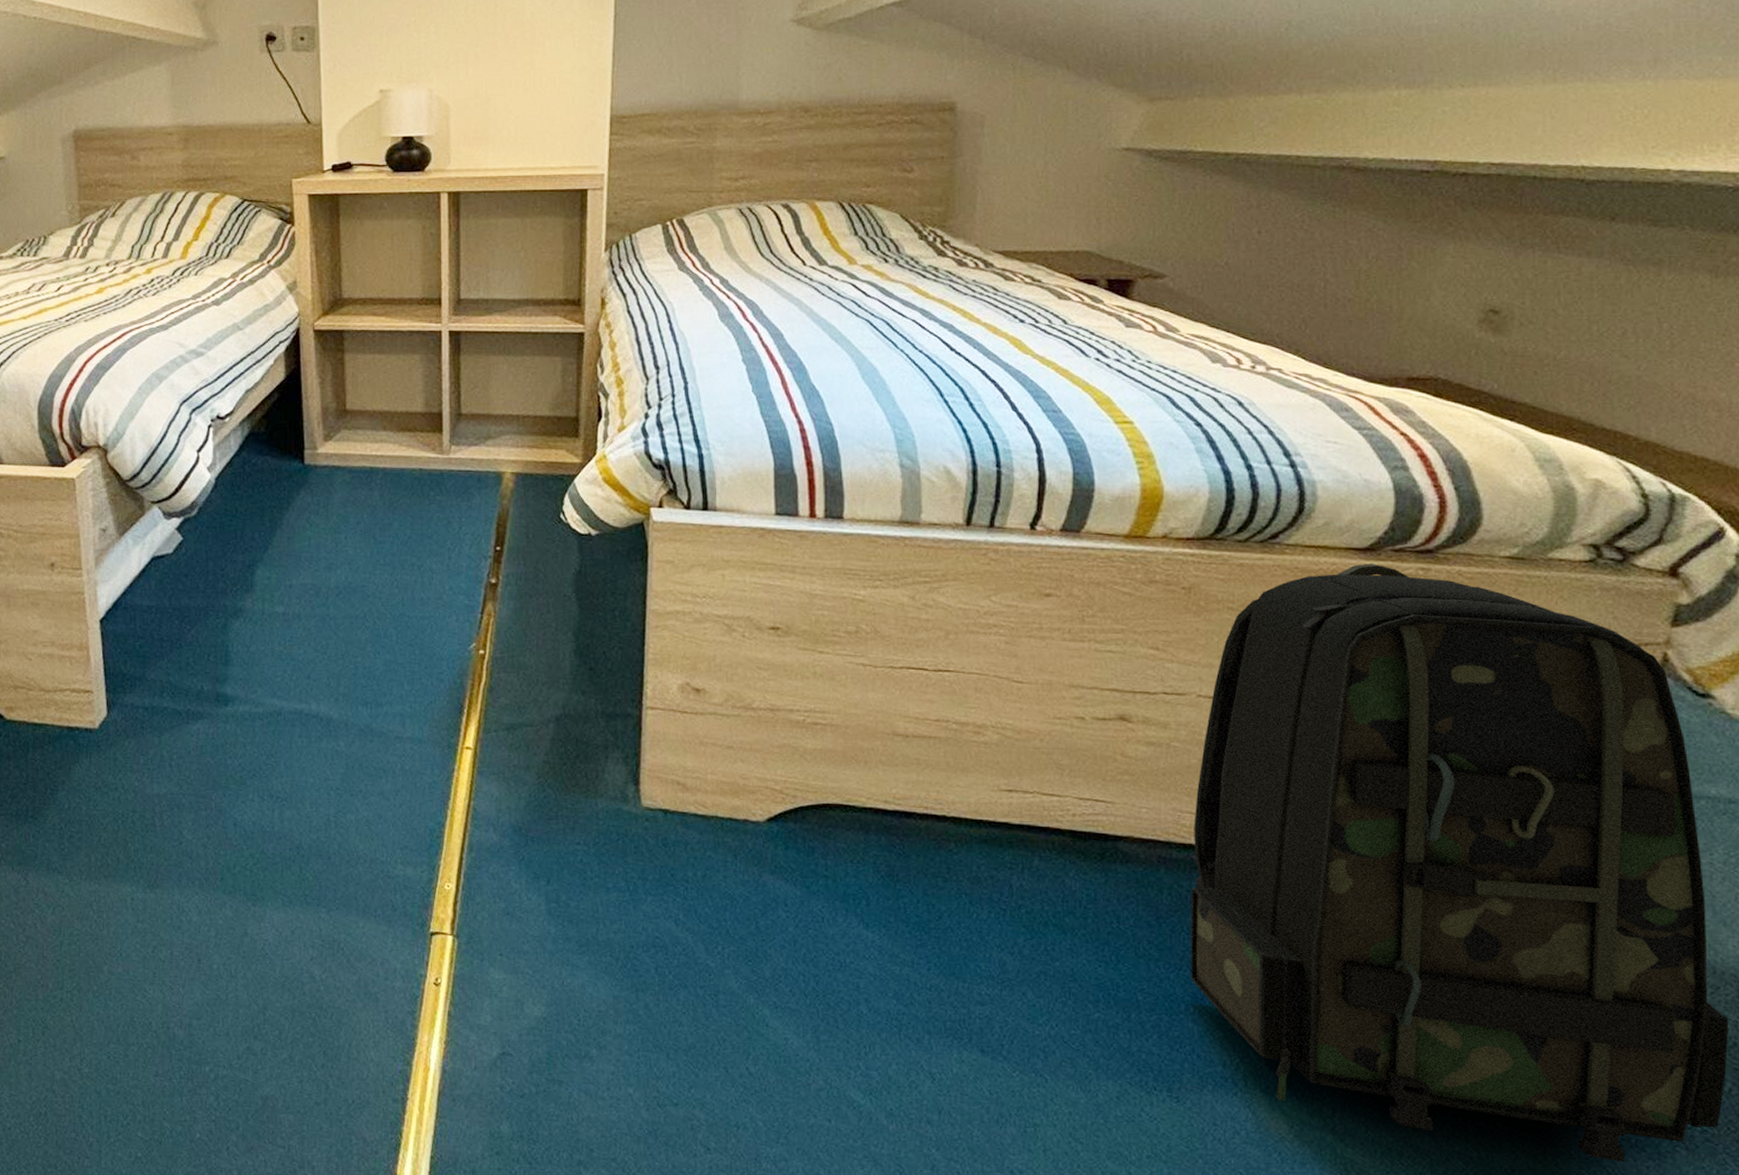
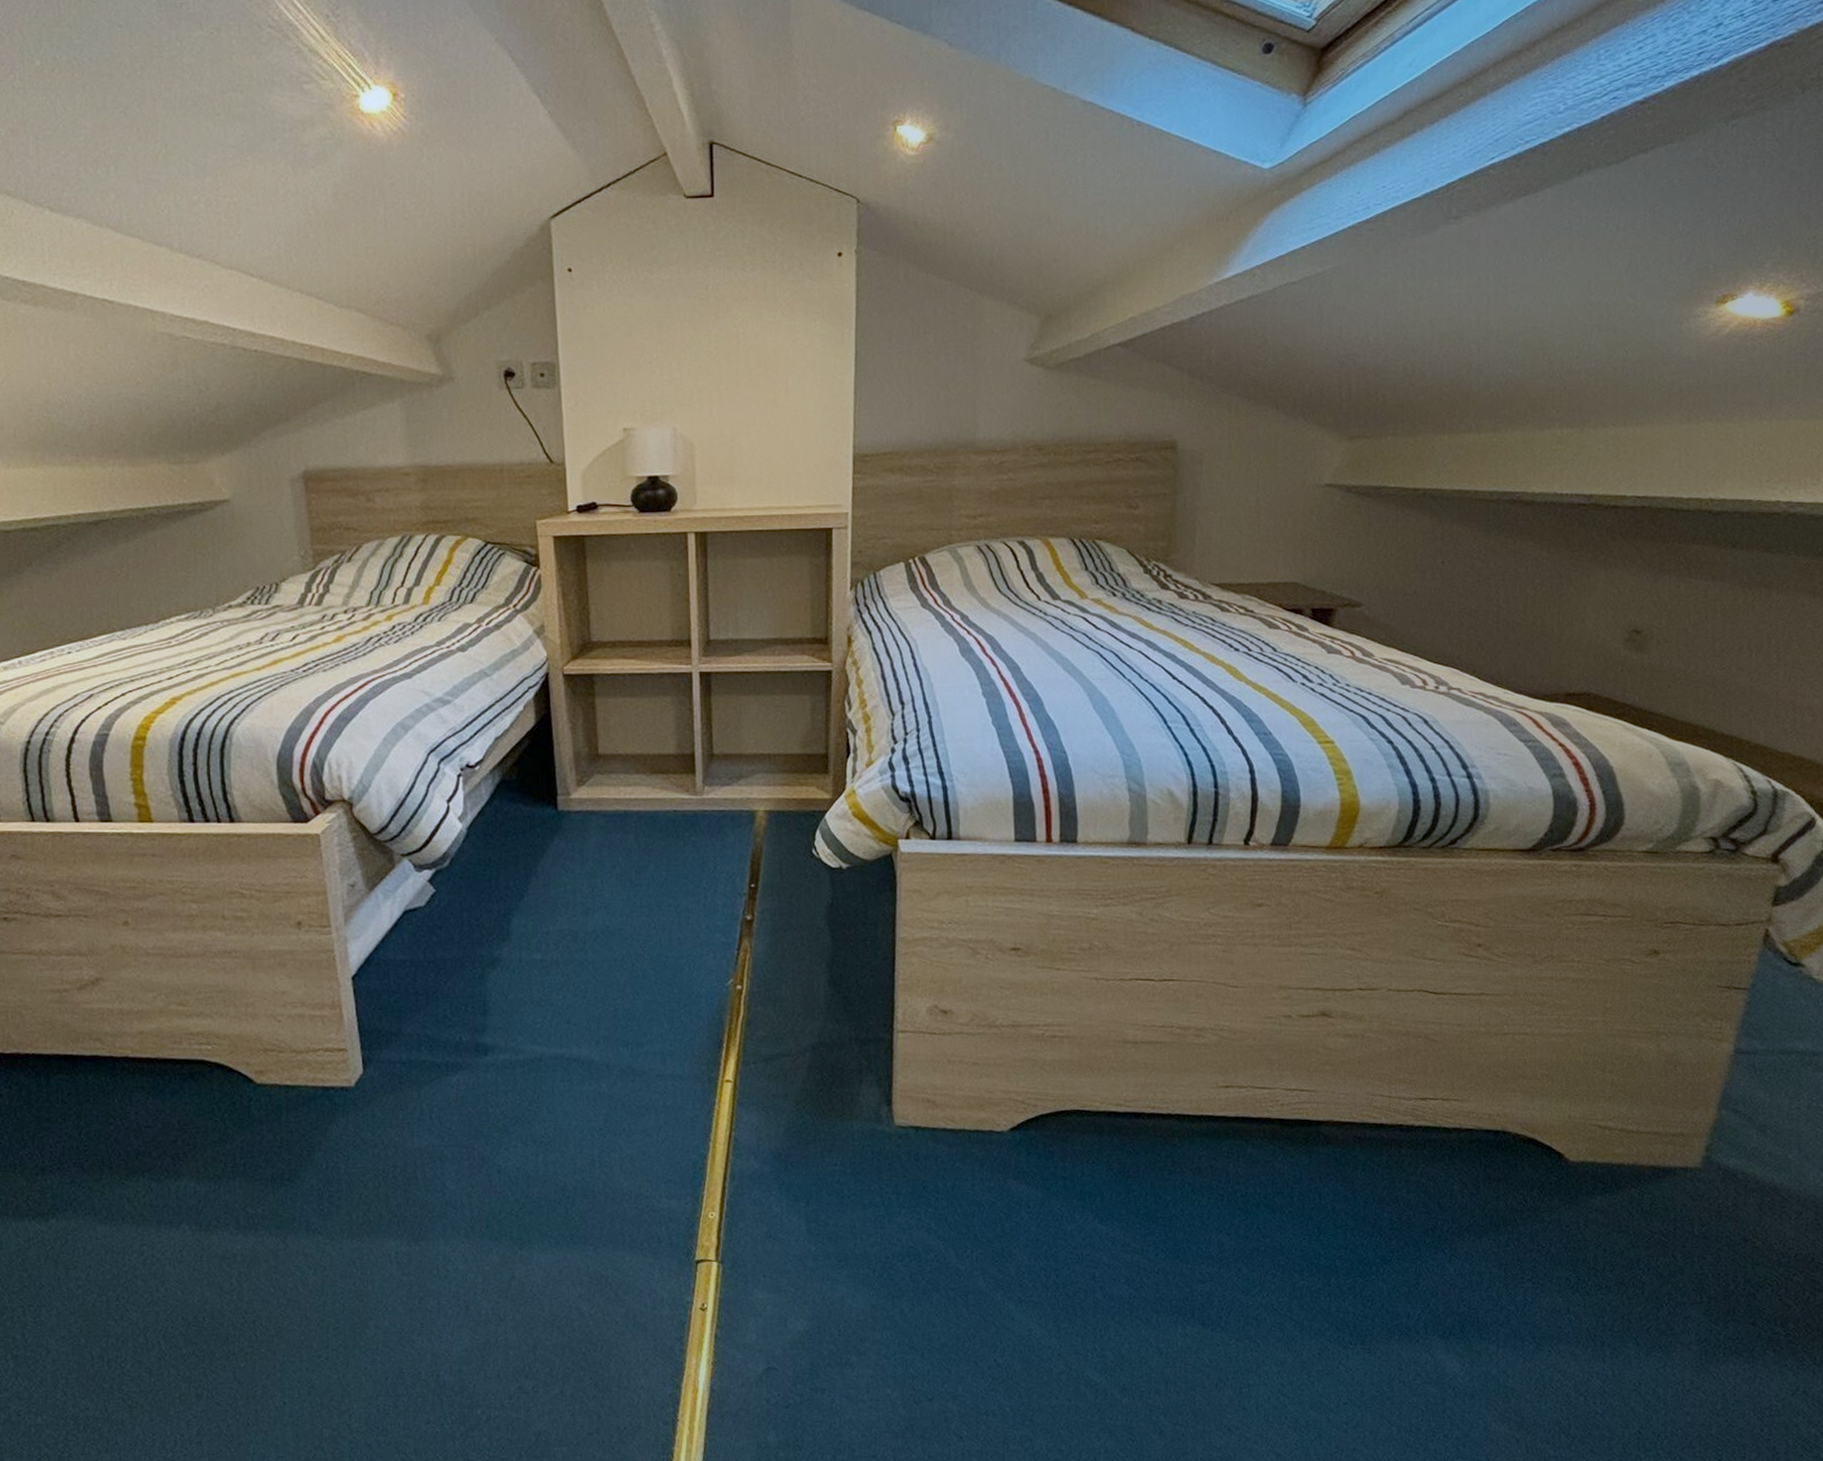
backpack: present [1190,563,1729,1163] -> none [1380,862,1809,1368]

